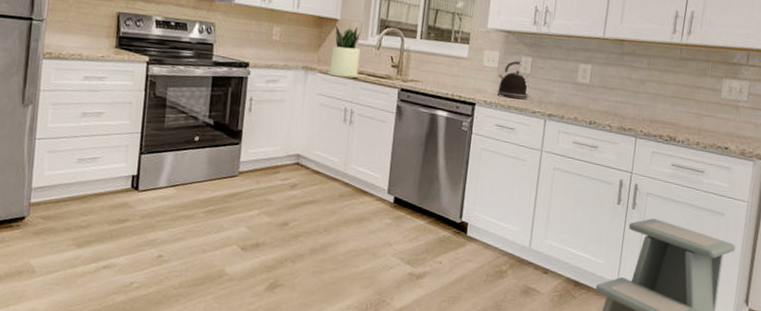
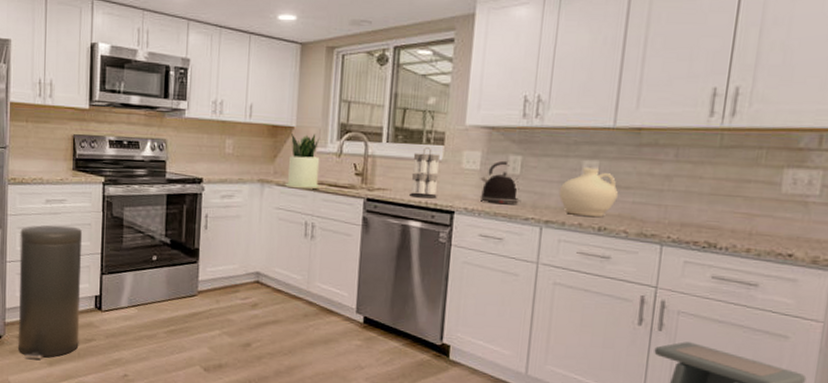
pedal bin: none [44,102,123,240] -> present [18,225,83,358]
spice rack: none [438,44,466,92] -> present [410,146,441,199]
ceramic jug: none [560,70,606,113] -> present [558,168,619,218]

